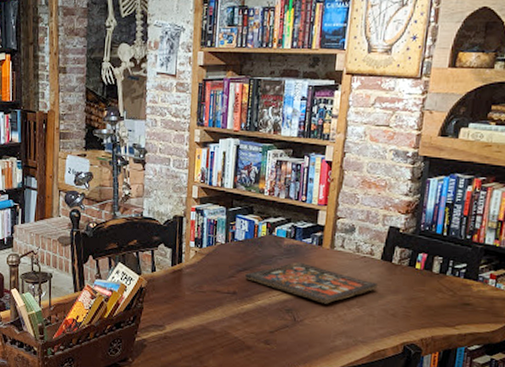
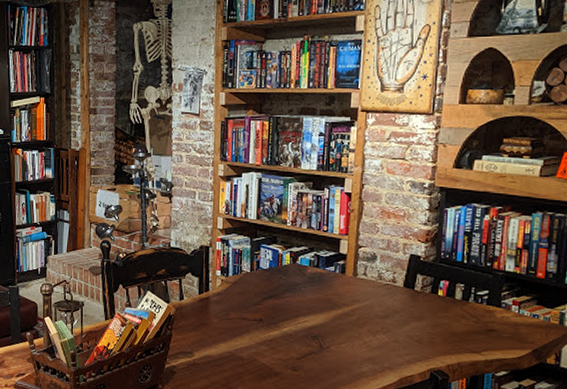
board game: present [245,262,377,304] -> none [271,289,401,331]

